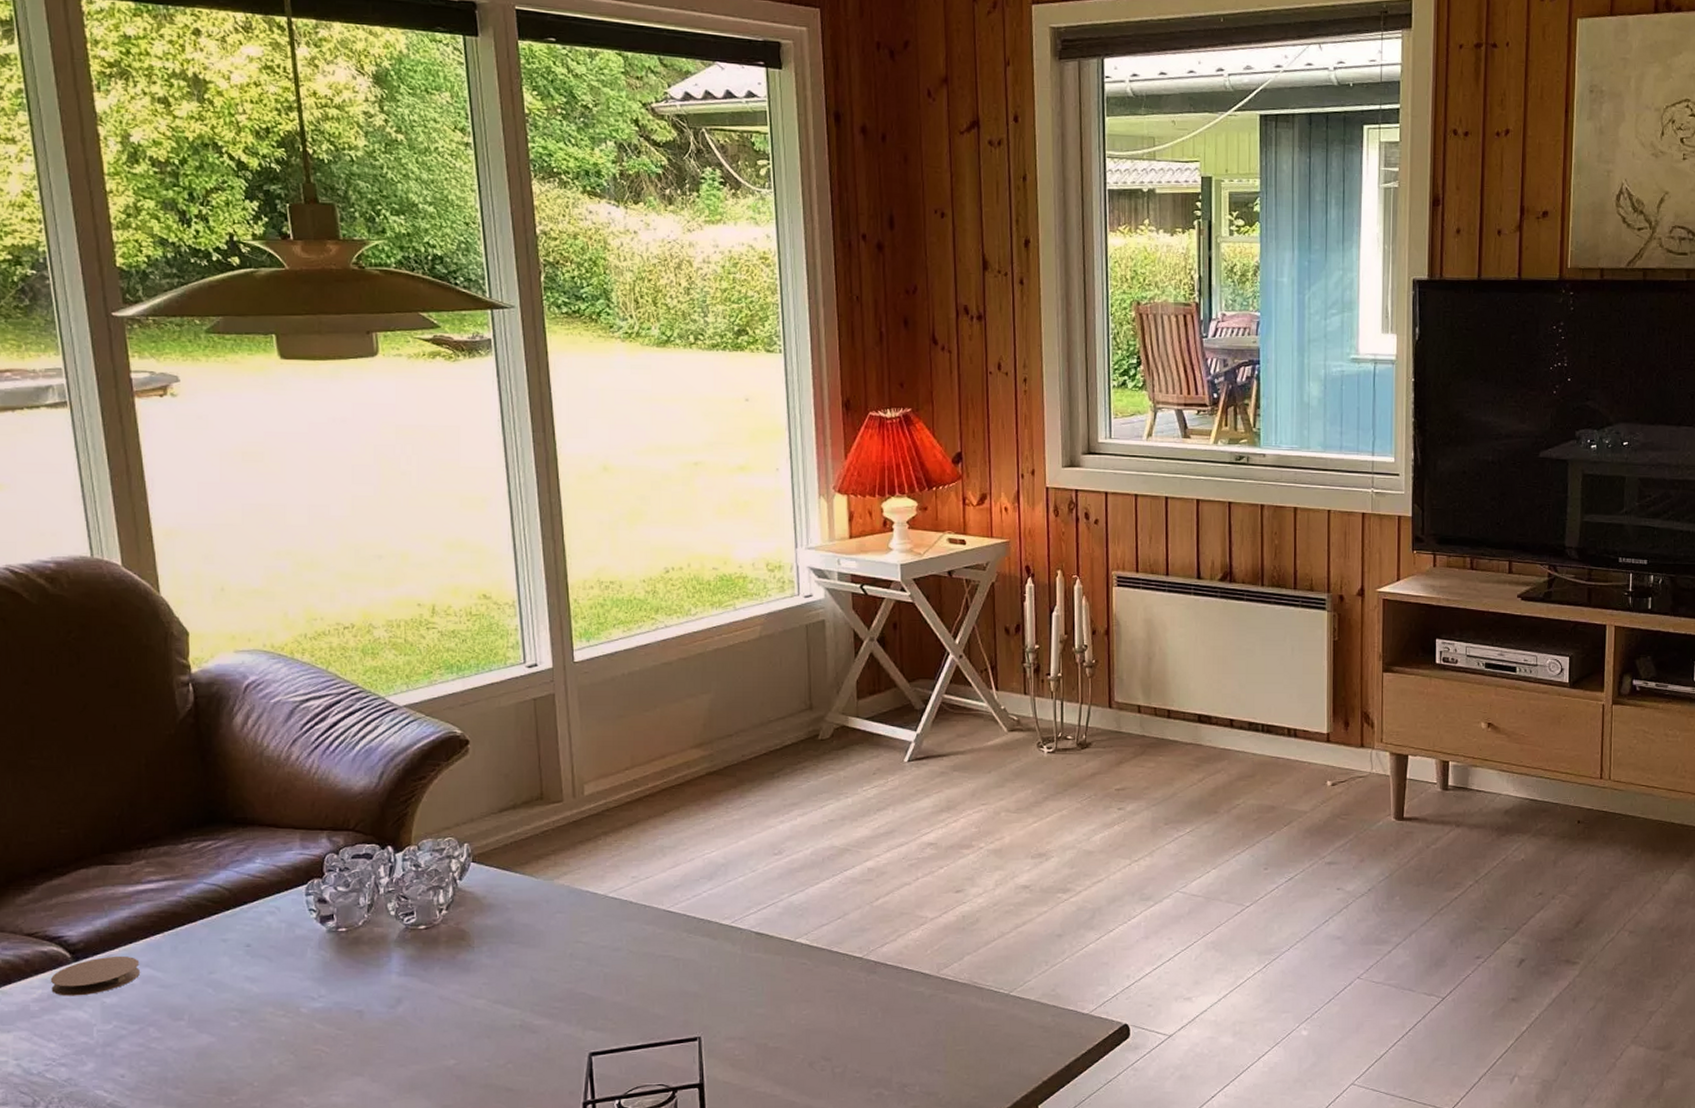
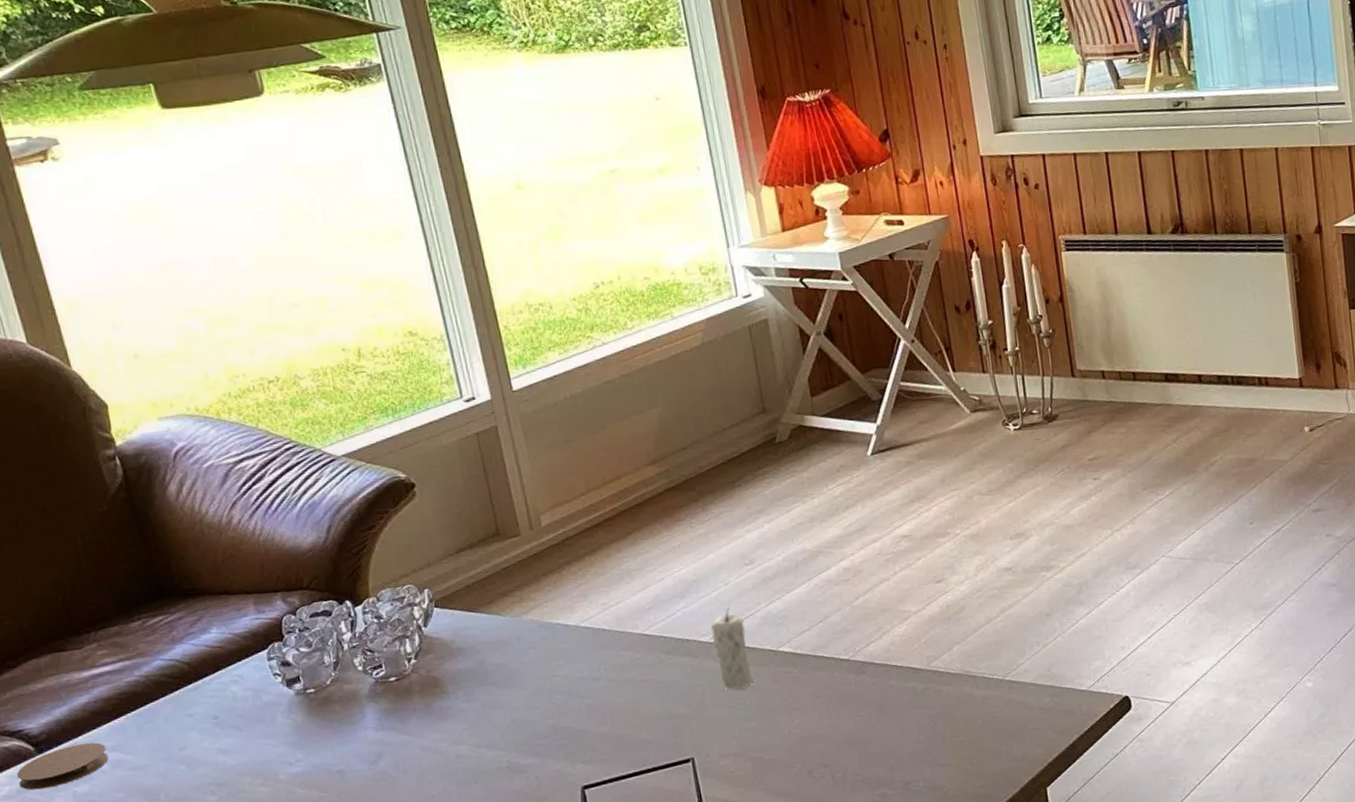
candle: none [734,892,769,975] -> present [711,605,755,690]

